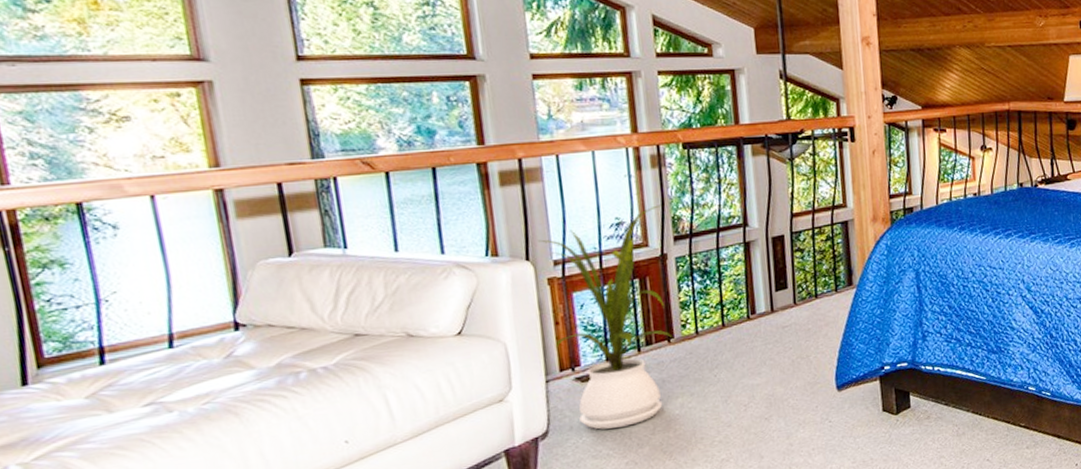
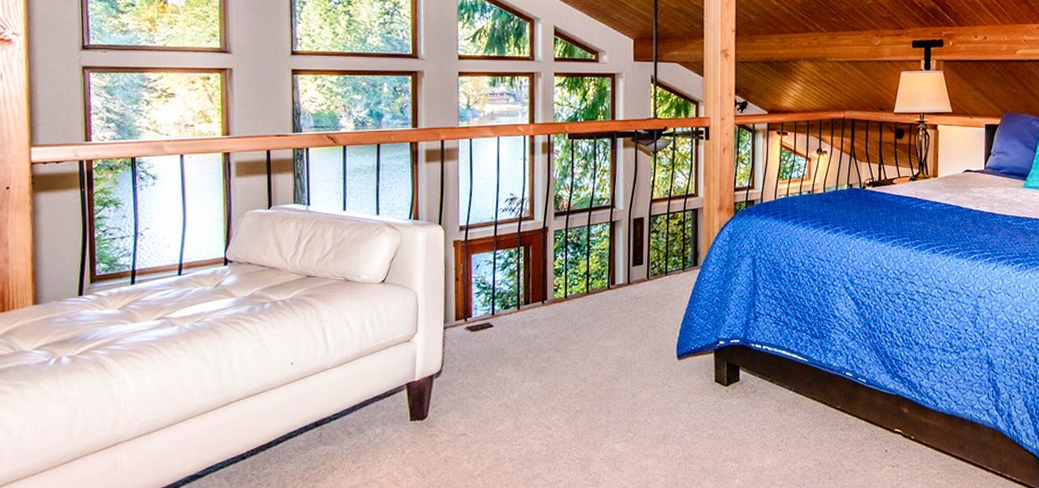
house plant: present [538,205,671,430] -> none [450,185,547,374]

